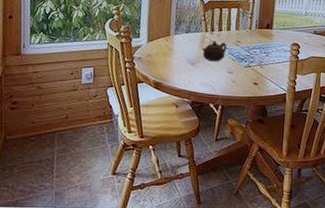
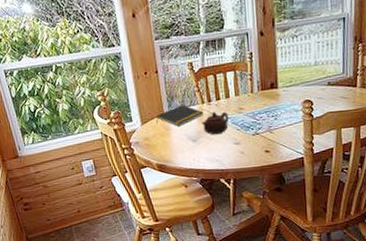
notepad: none [162,30,206,49] -> present [156,105,204,127]

